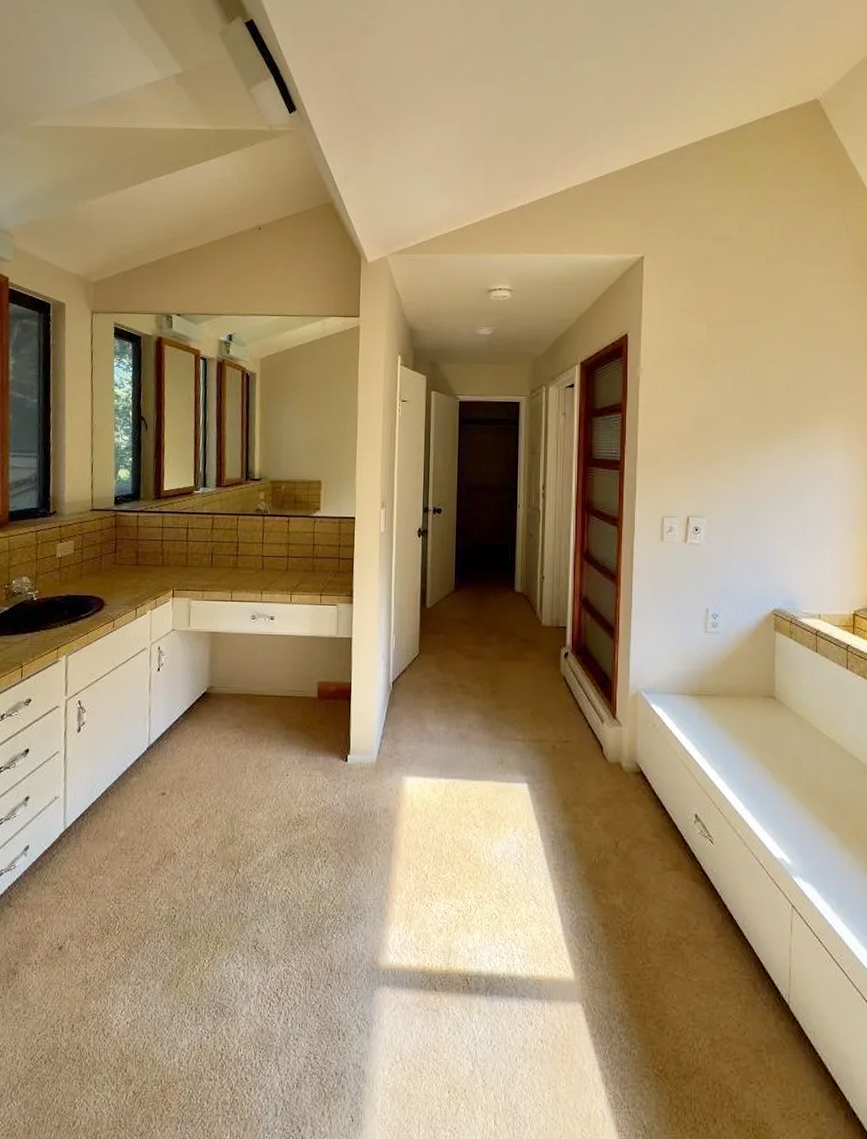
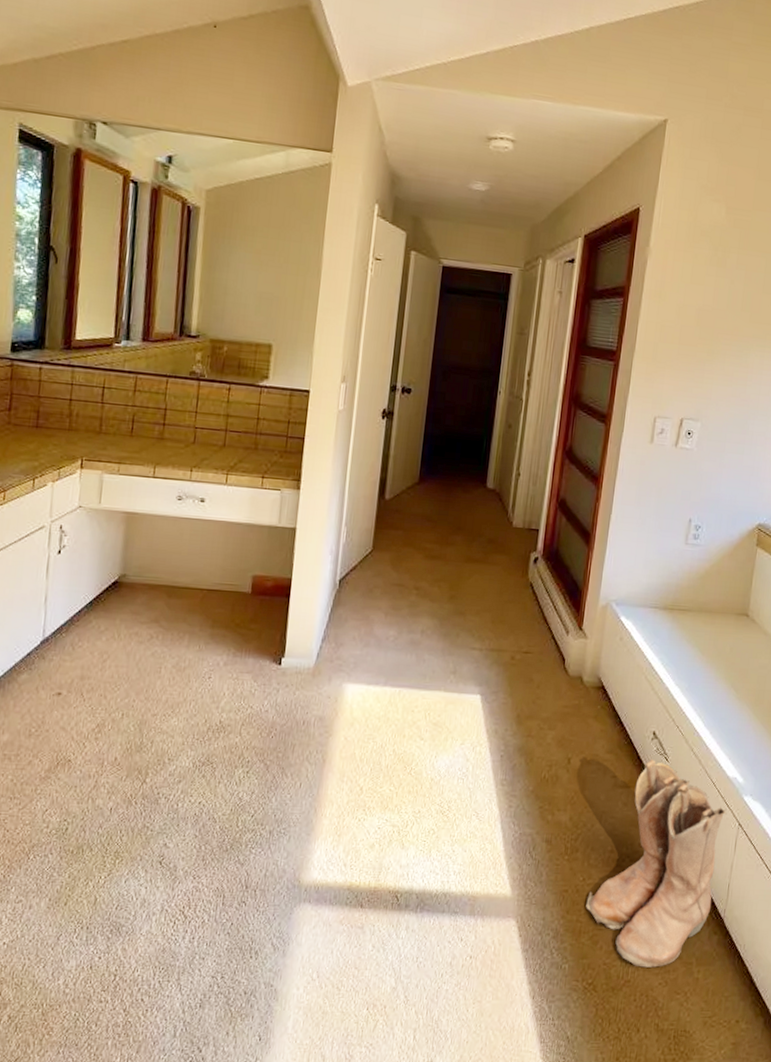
boots: none [648,841,778,1055] -> present [586,759,727,967]

